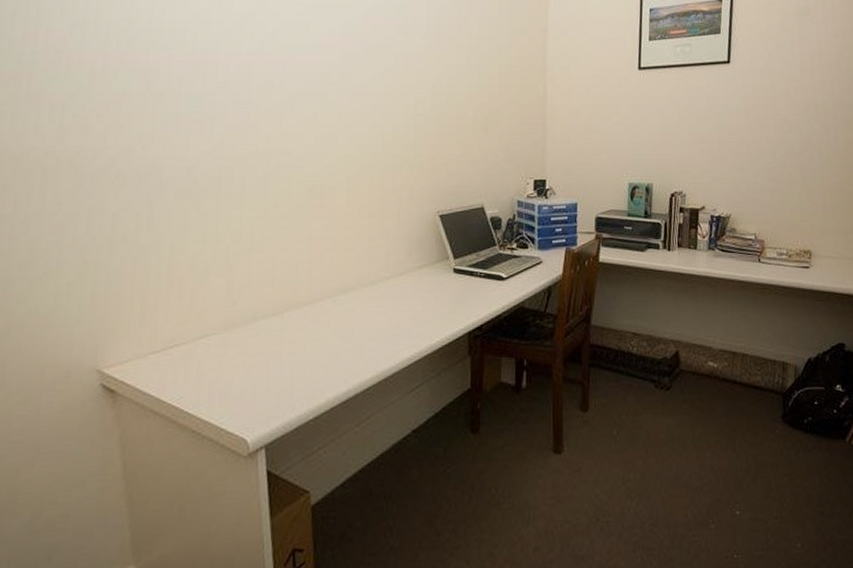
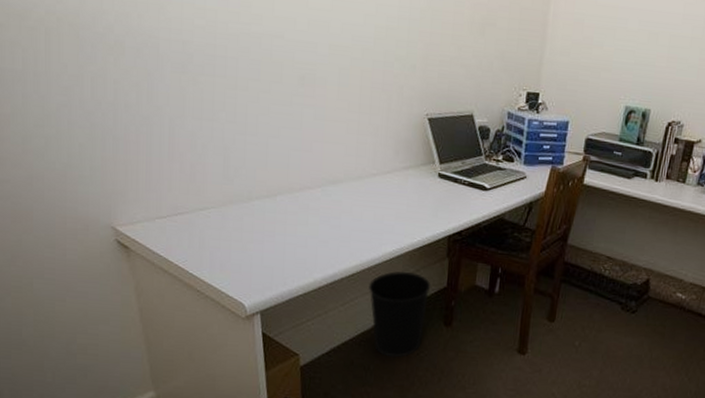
wastebasket: none [385,377,454,479] -> present [367,271,431,358]

